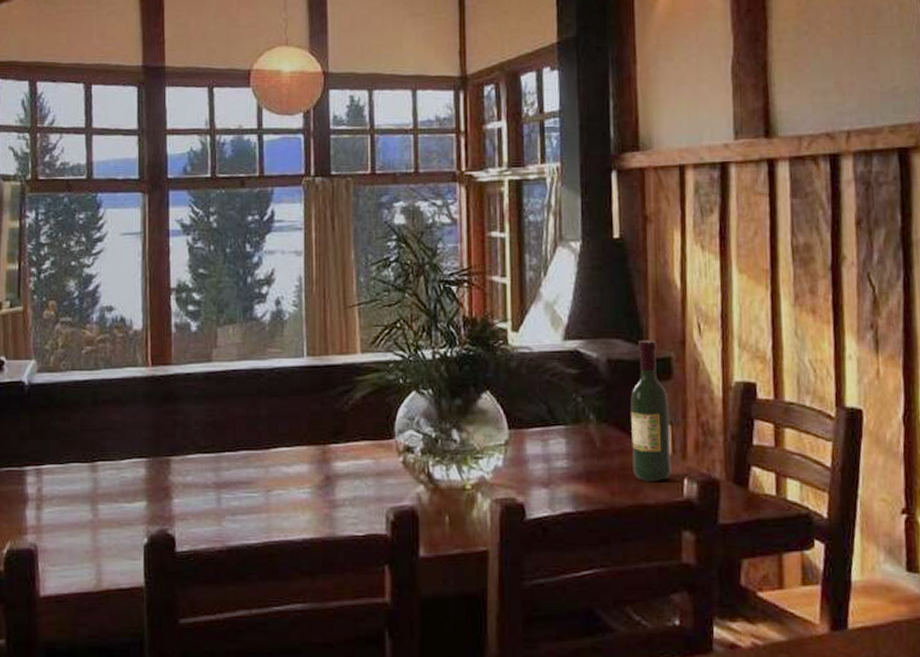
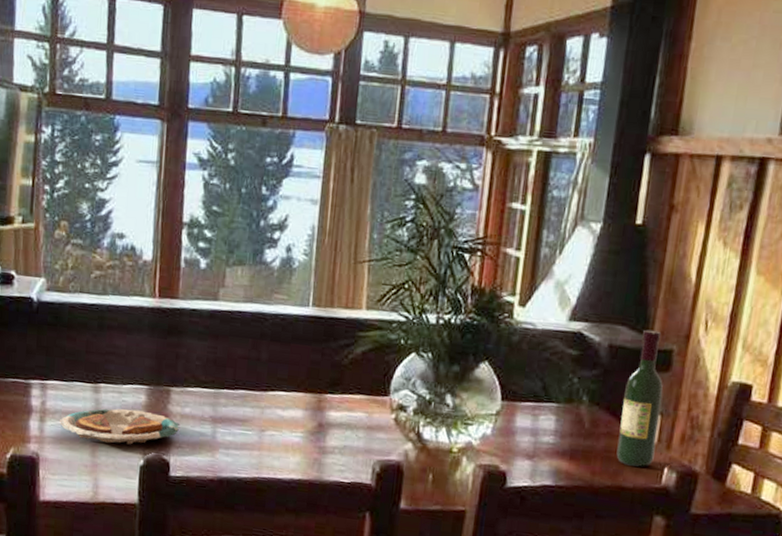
plate: none [56,485,182,524] -> present [59,408,179,445]

